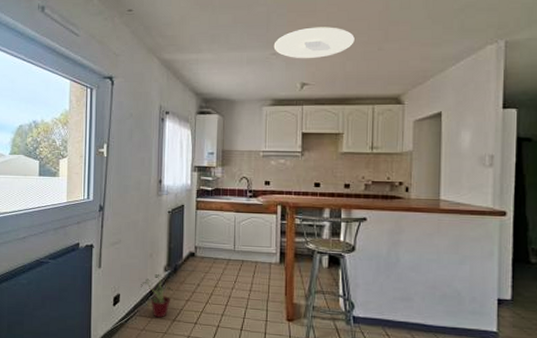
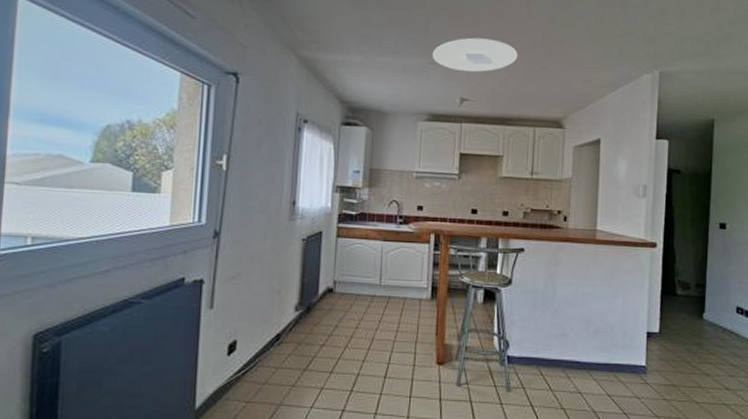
potted plant: present [141,273,173,318] -> none [264,314,305,368]

